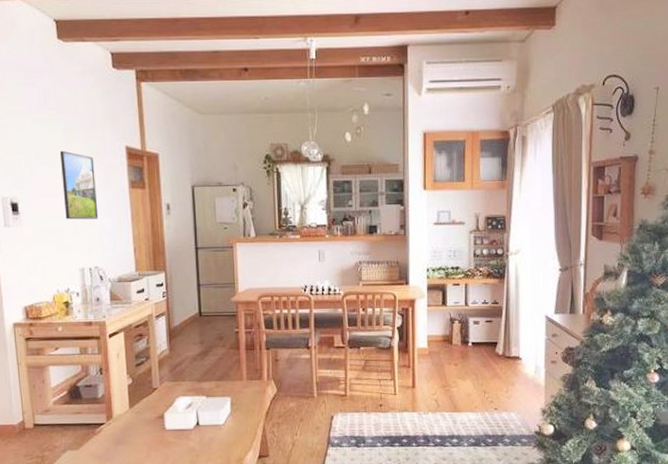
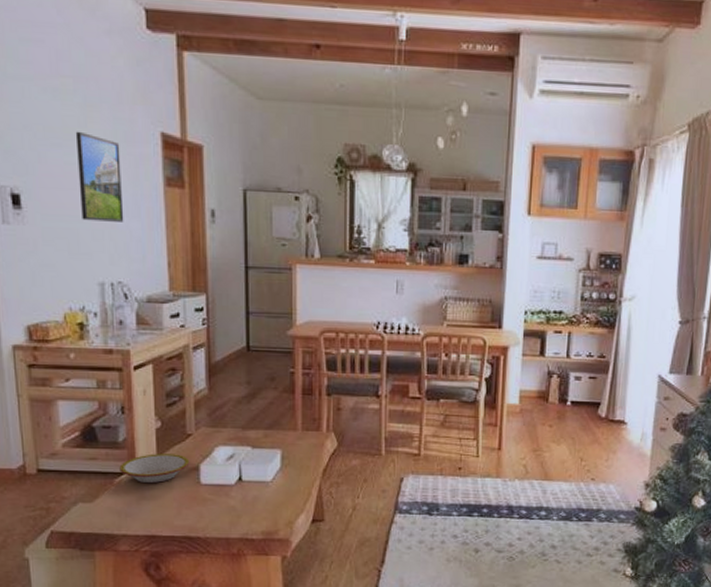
bowl: none [99,405,156,432] -> present [119,454,190,484]

